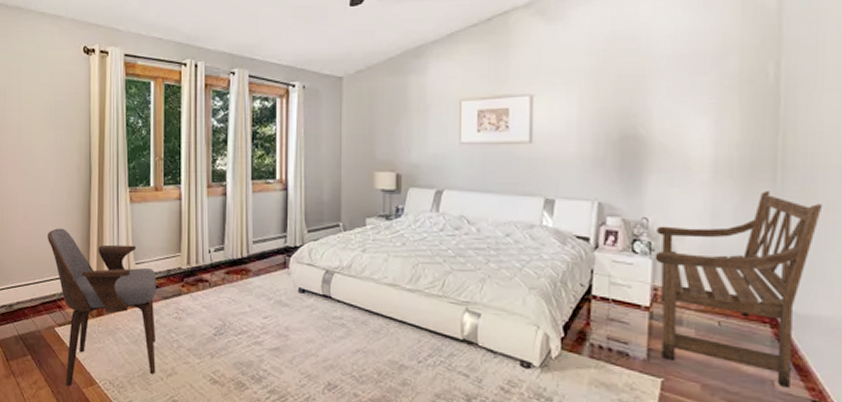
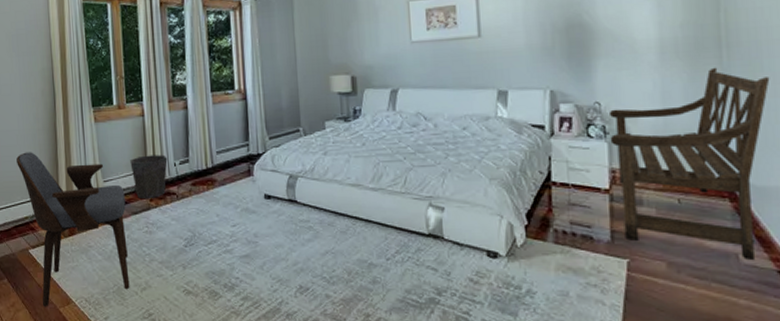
waste bin: none [164,240,202,285] -> present [130,154,168,200]

